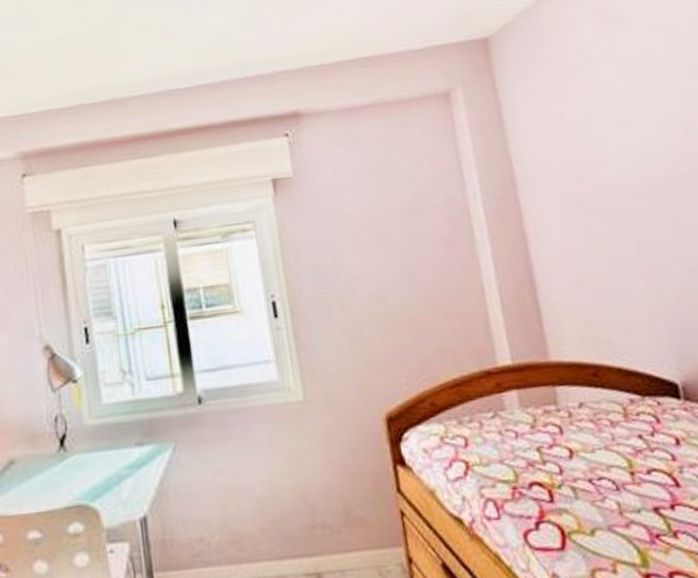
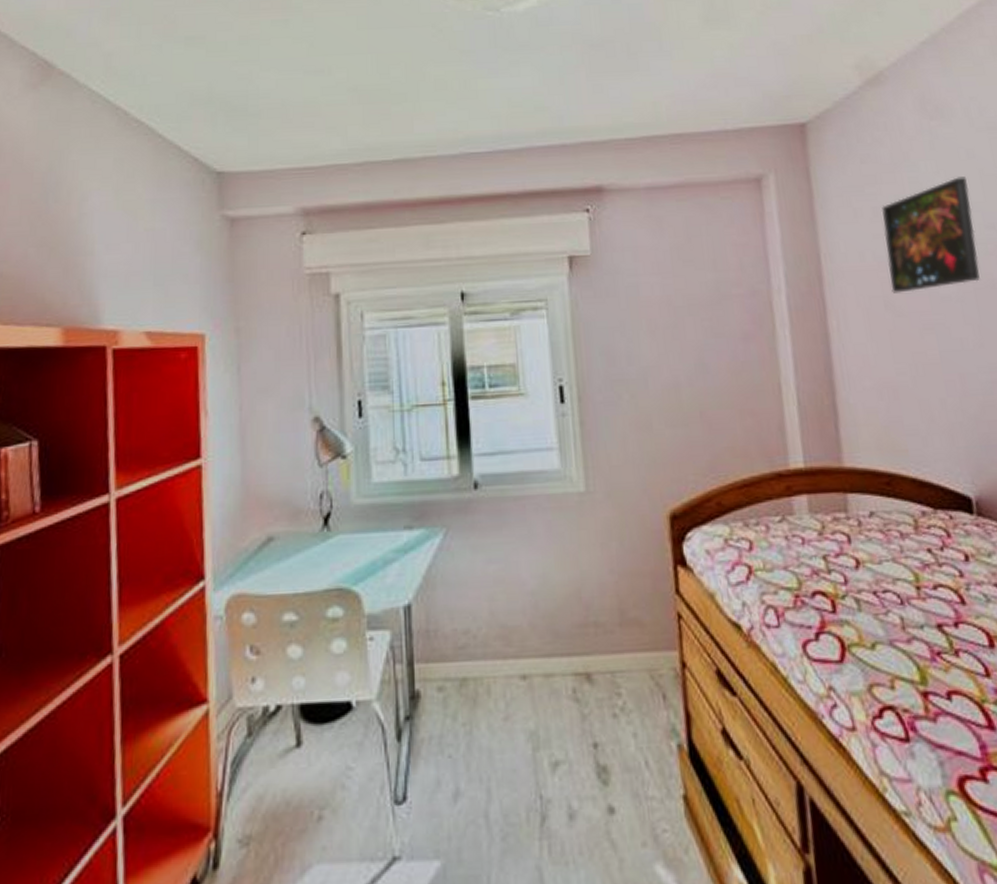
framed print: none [567,76,669,192] -> present [881,176,980,293]

